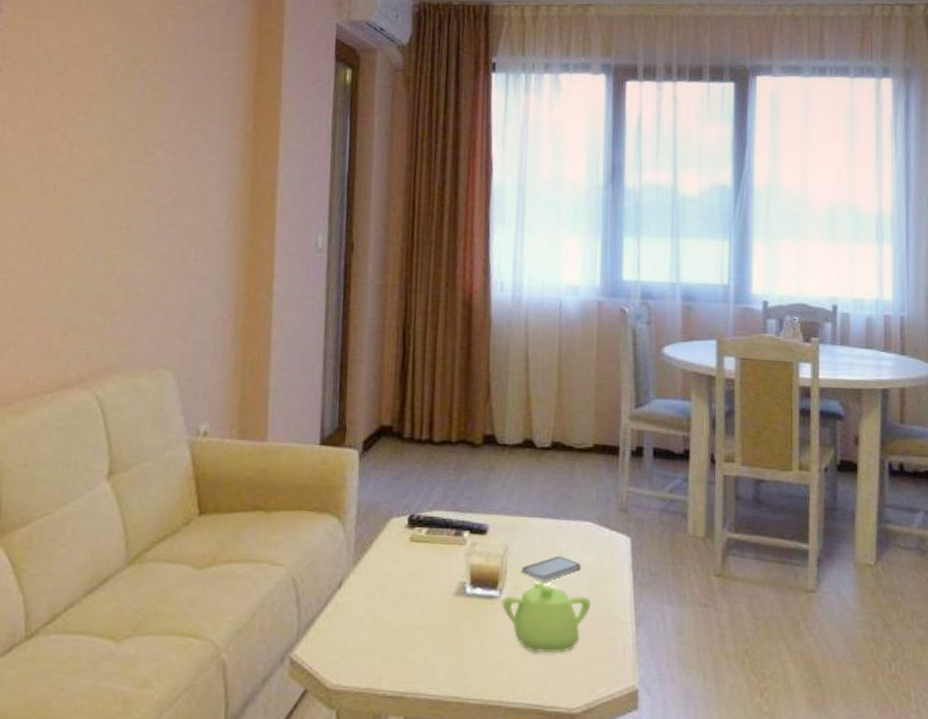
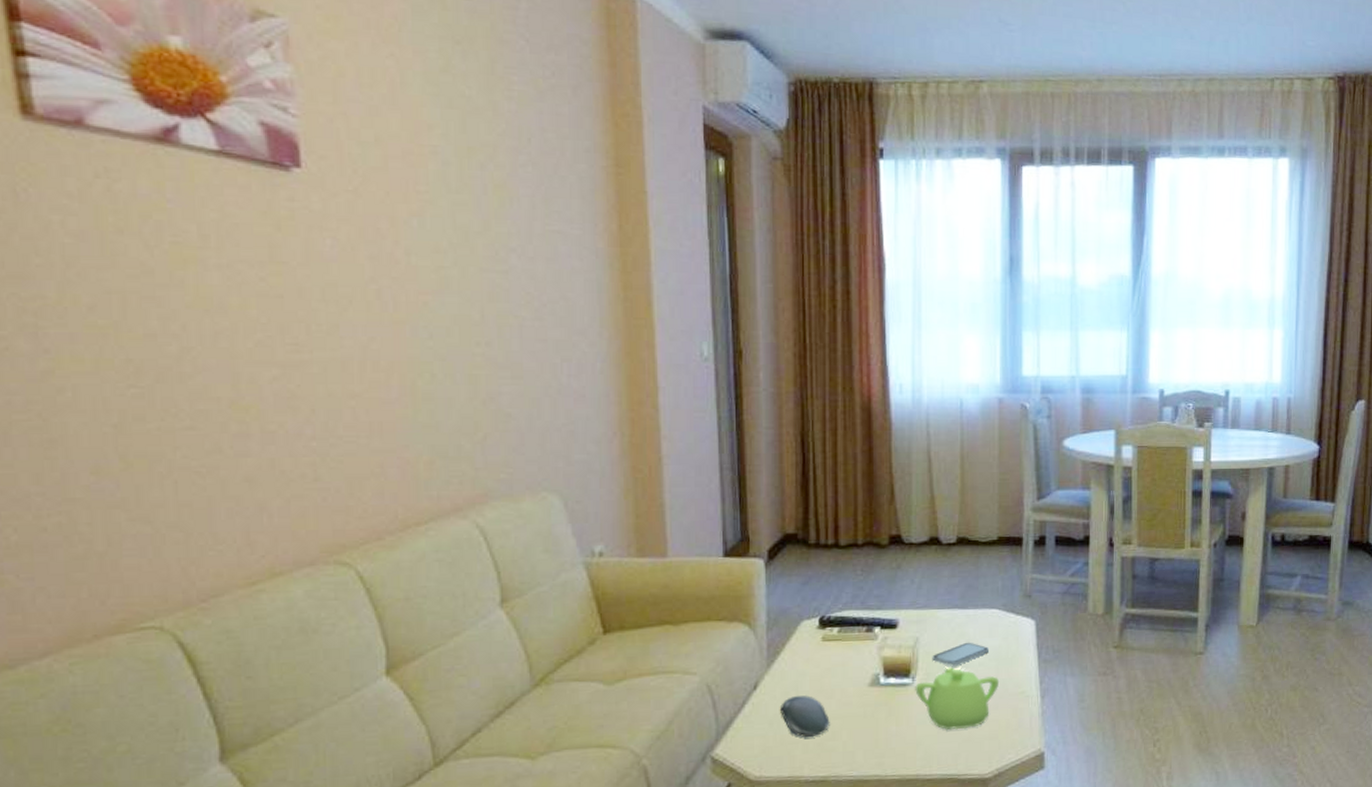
oval tray: none [363,599,413,647] -> present [780,695,830,738]

